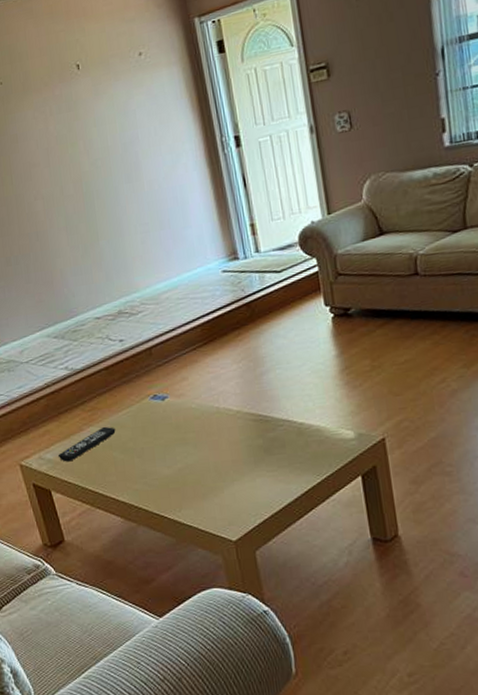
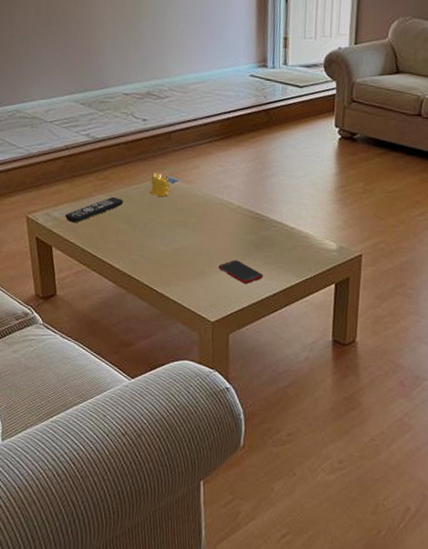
candle: none [139,392,163,418] -> present [150,172,171,197]
cell phone: none [228,469,280,494] -> present [218,260,264,285]

